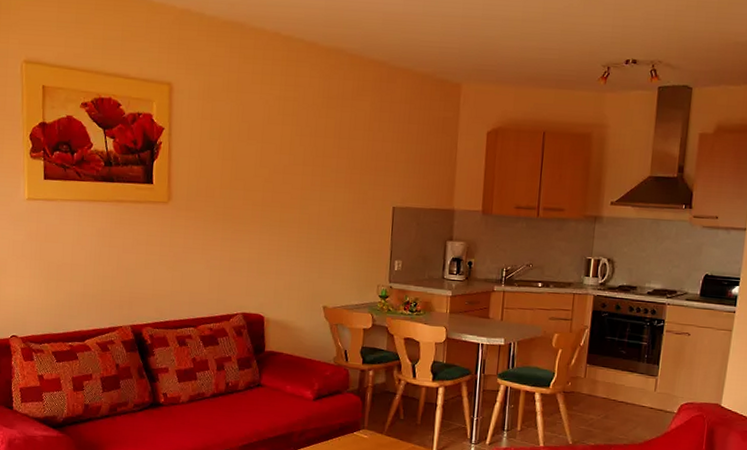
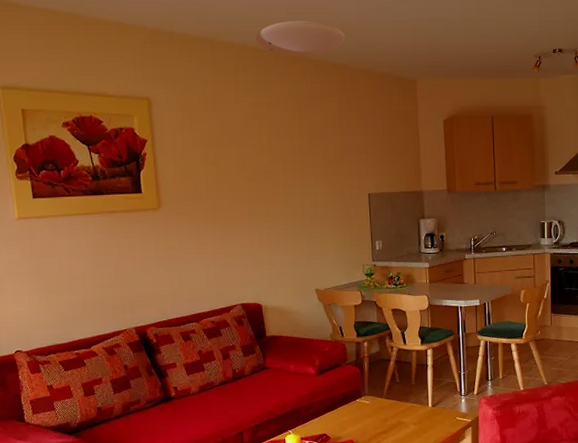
ceiling light: none [289,8,388,48] -> present [255,20,346,55]

